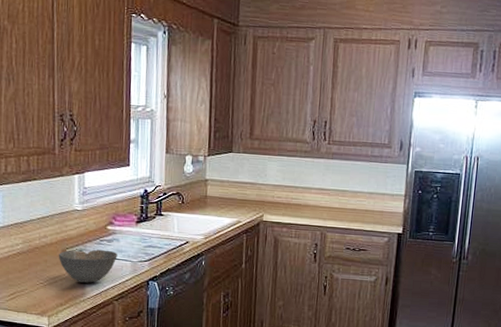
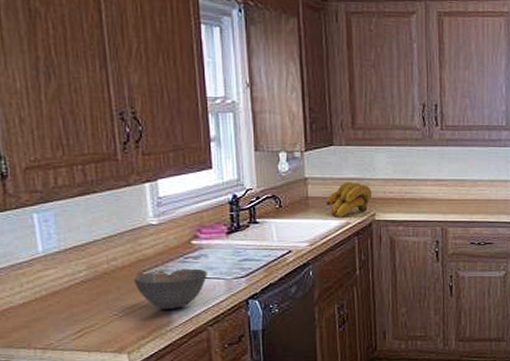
banana bunch: none [222,185,262,216] -> present [326,182,372,218]

